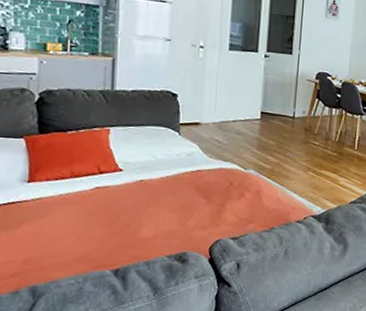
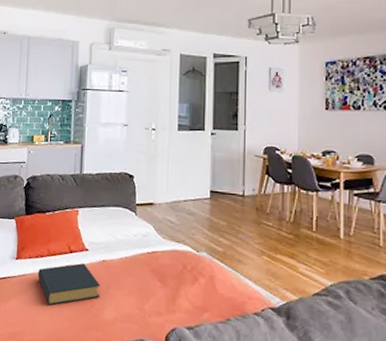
hardback book: none [57,184,138,228] -> present [37,263,101,306]

